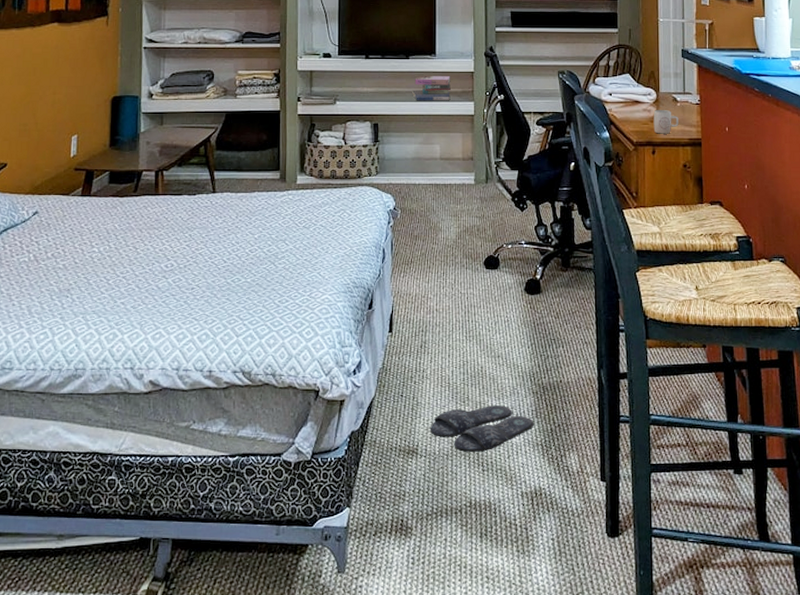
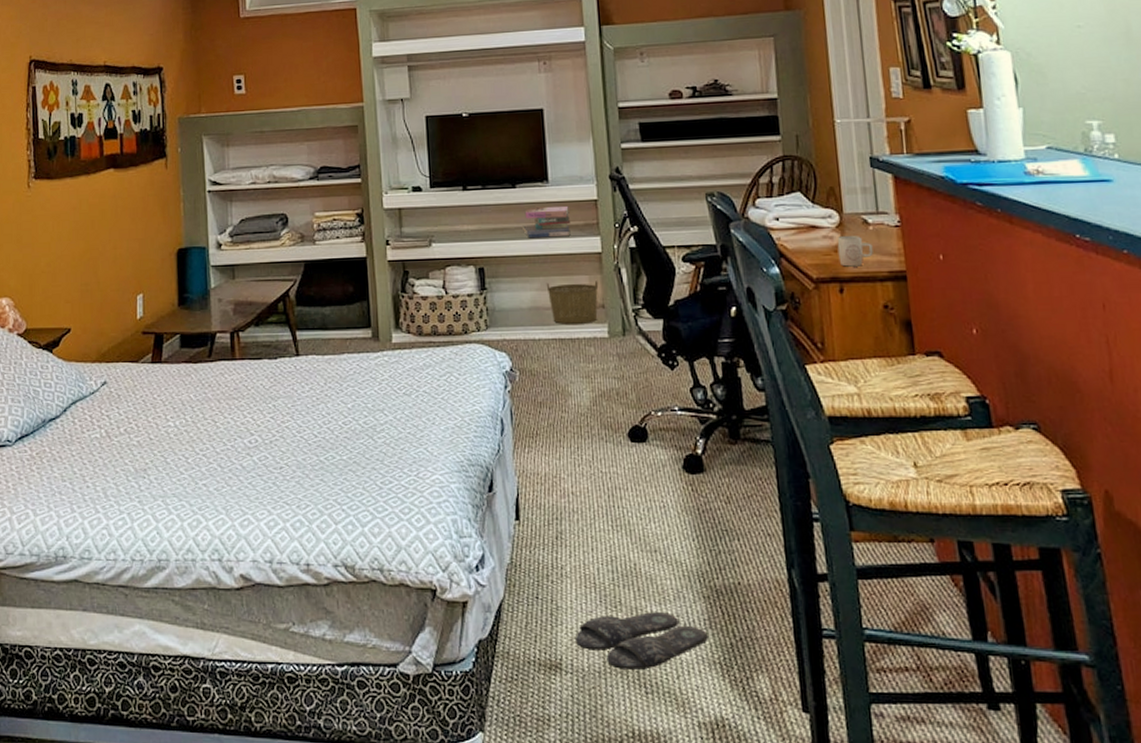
basket: none [428,138,470,172] -> present [546,281,599,324]

